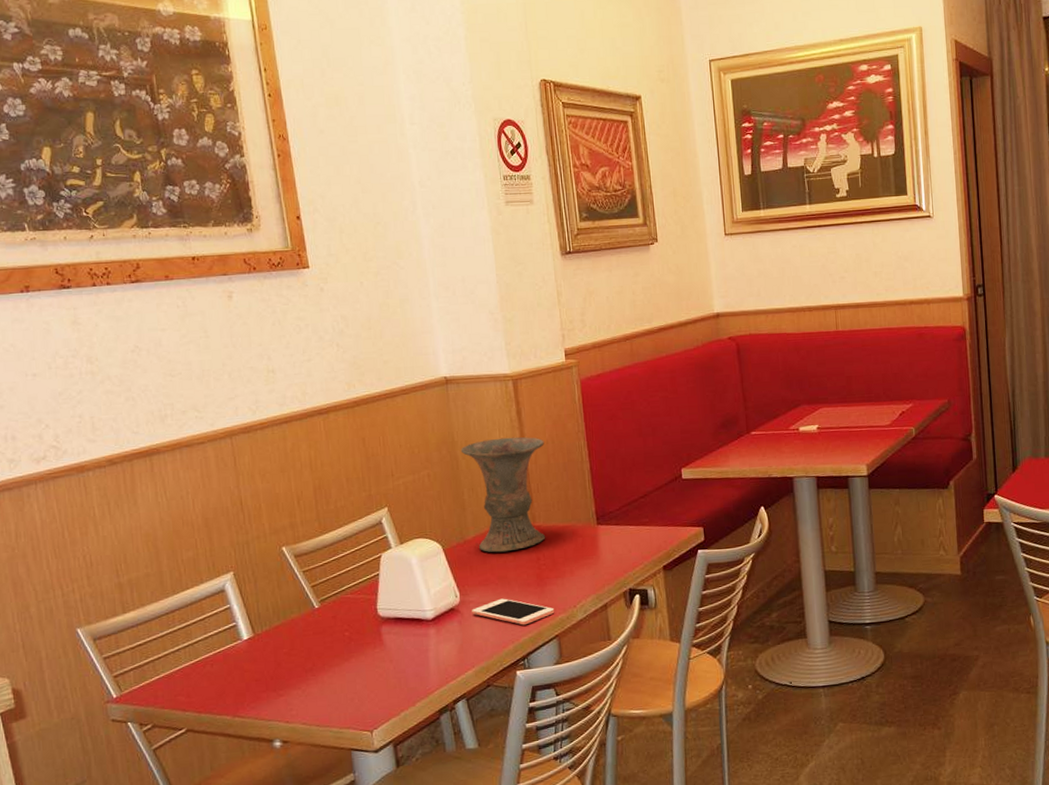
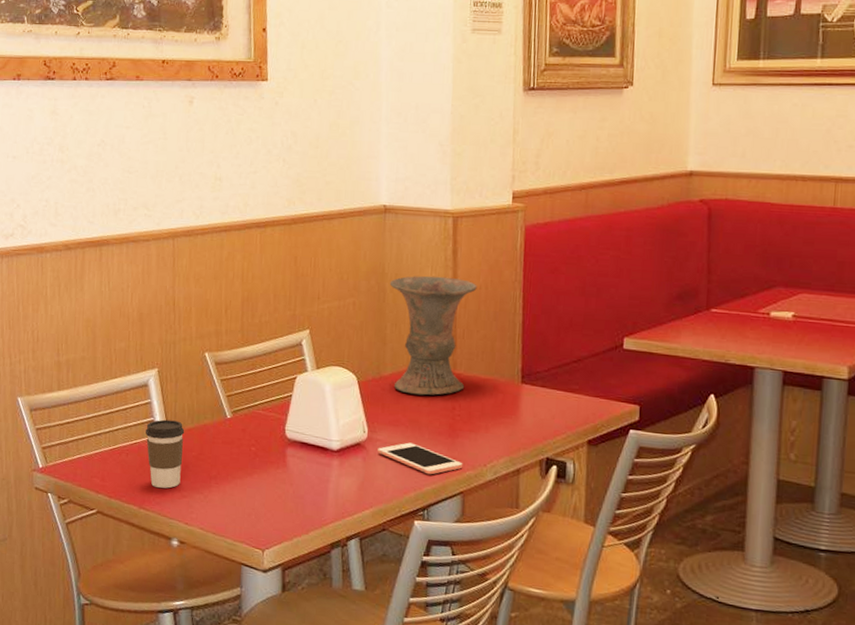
coffee cup: none [228,620,274,692] -> present [145,419,185,489]

